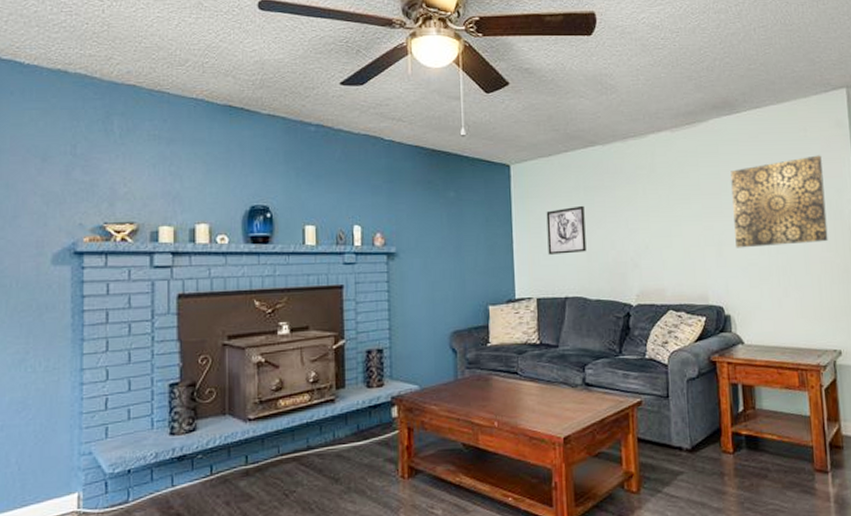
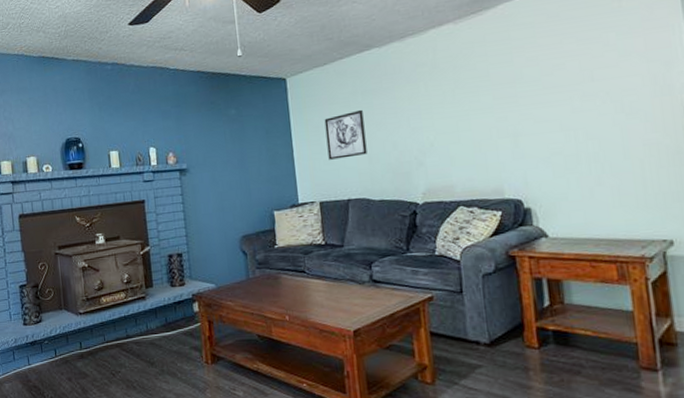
wall art: present [730,155,828,248] -> none [526,25,653,138]

